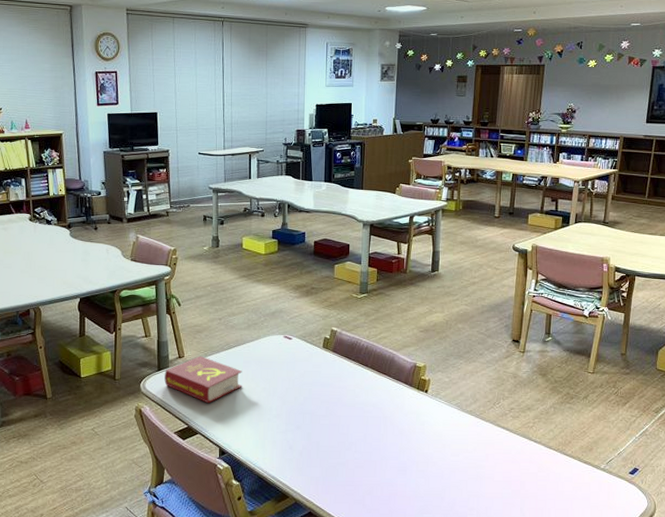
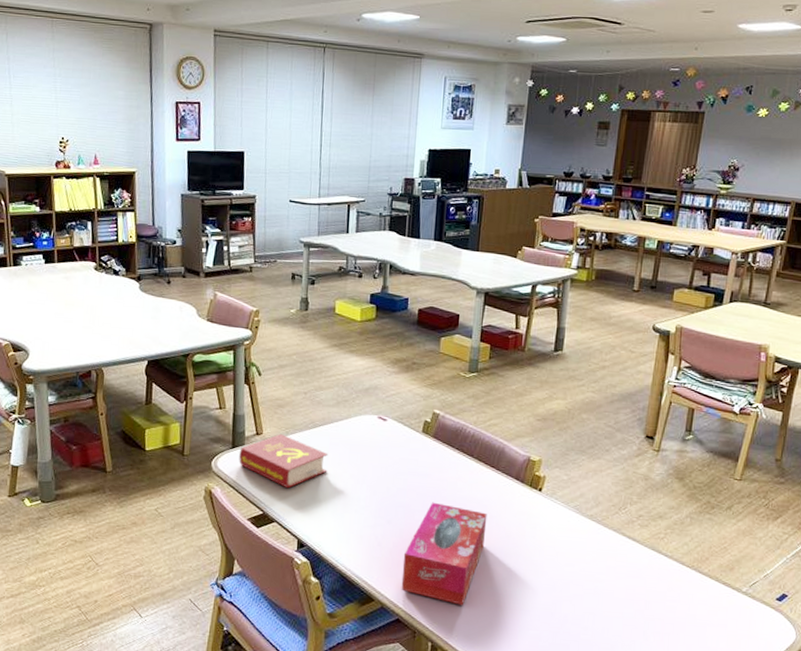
tissue box: none [311,407,382,496] -> present [401,502,487,606]

